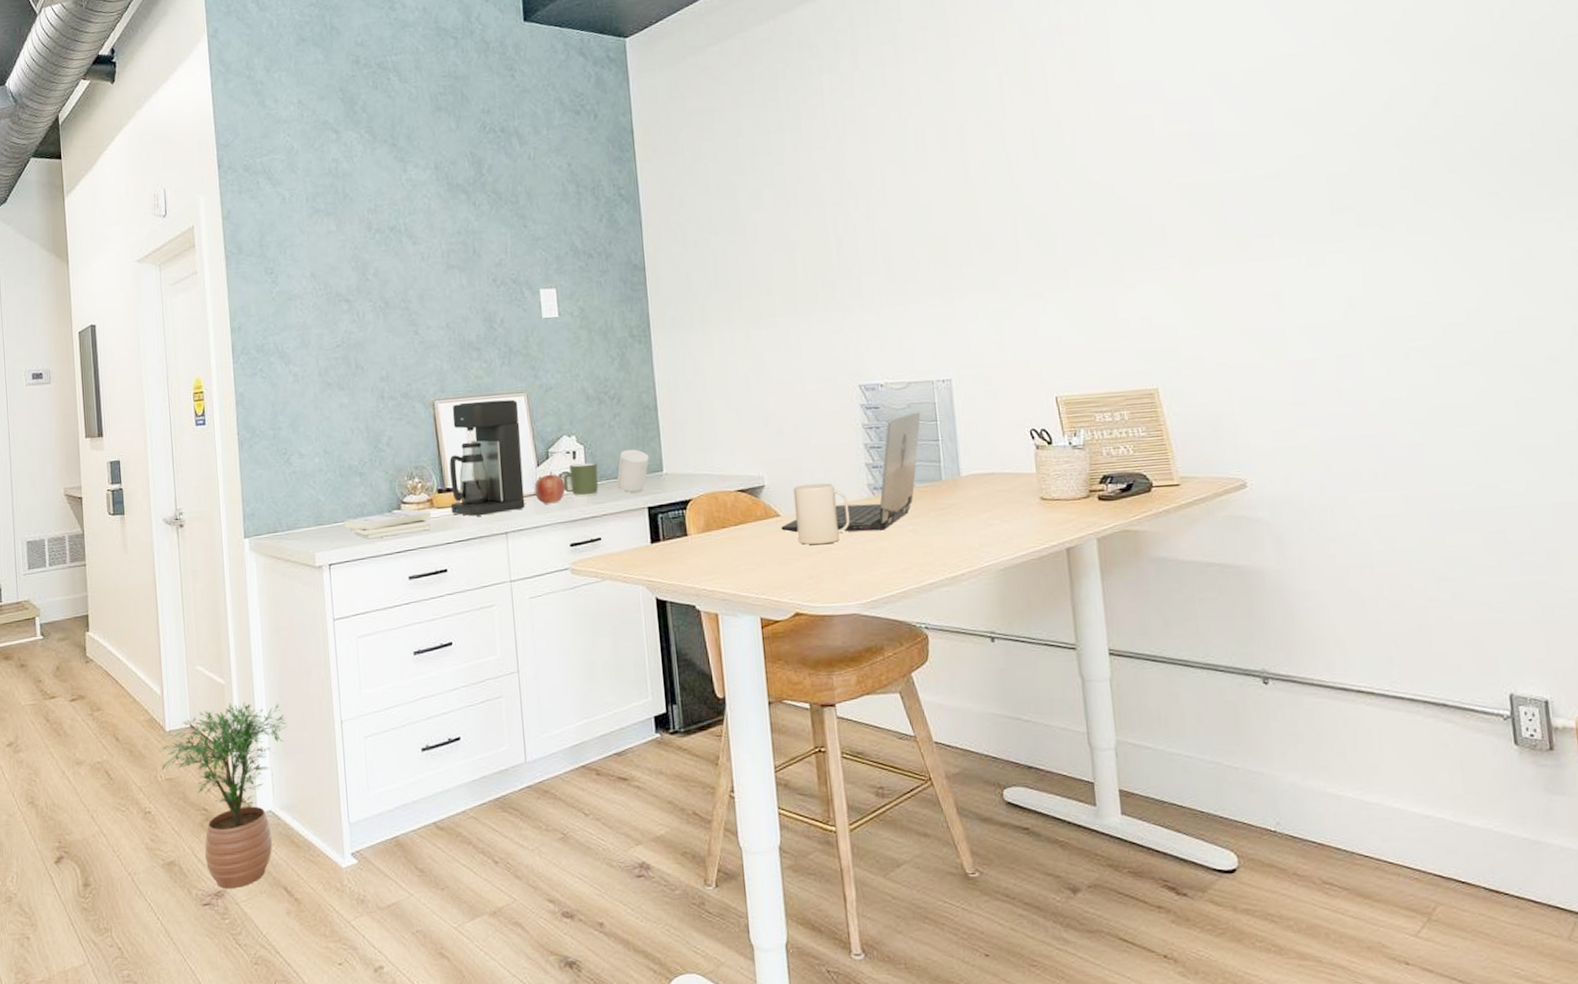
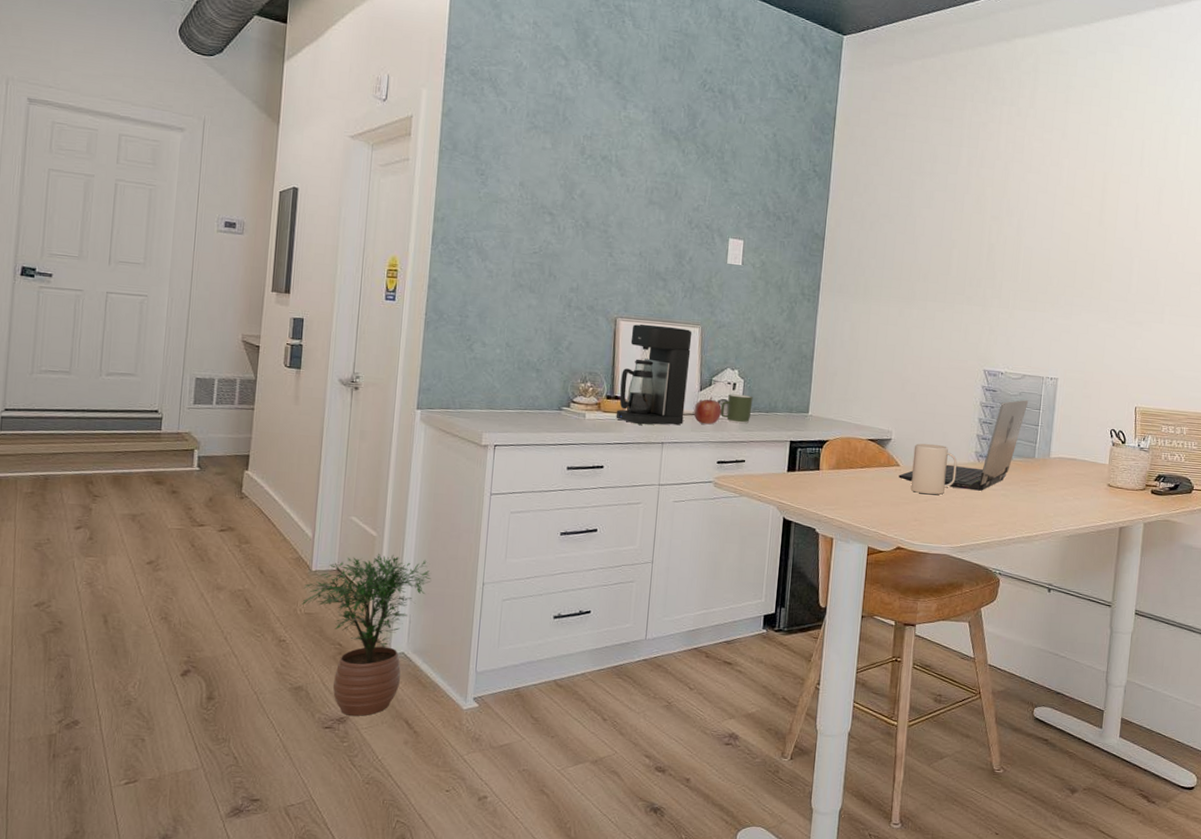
books: present [343,509,432,539] -> none [514,408,598,430]
canister: present [607,448,650,493] -> none [758,389,799,427]

